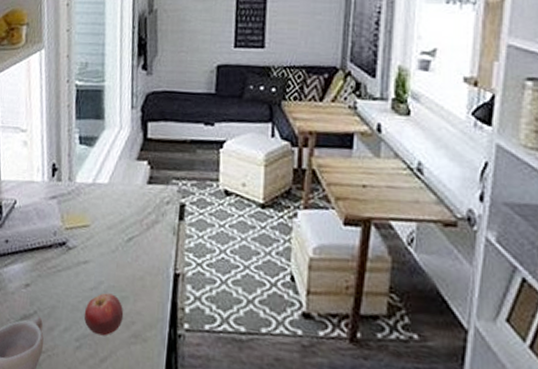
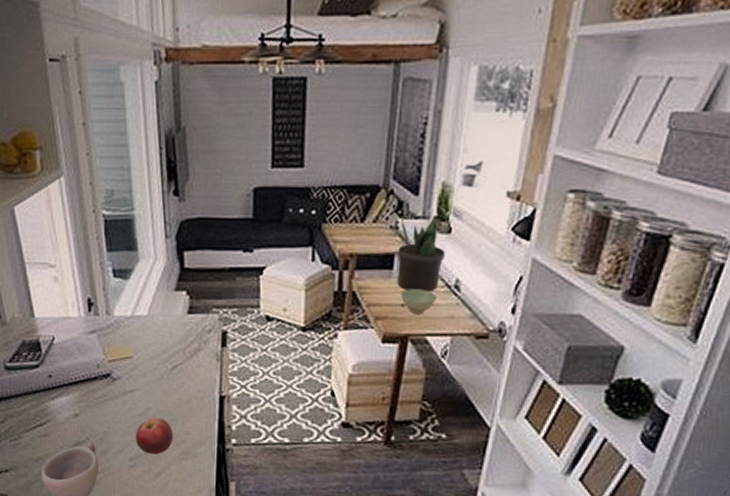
planter: none [357,98,405,174] -> present [397,217,445,293]
bowl: none [361,169,399,197] -> present [400,289,437,314]

